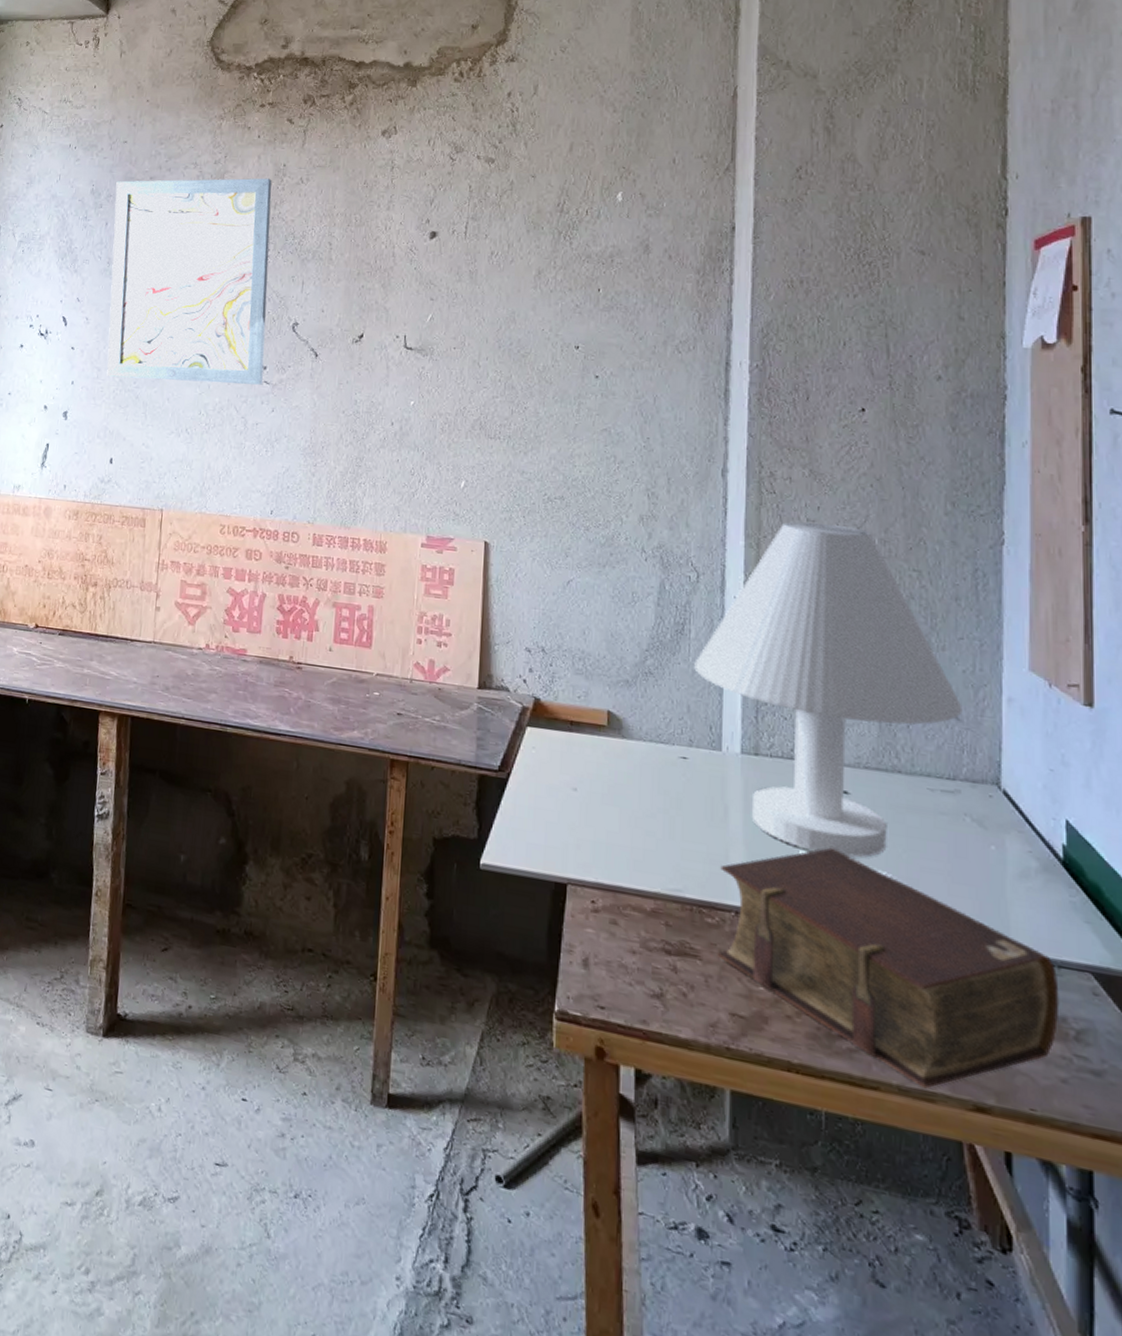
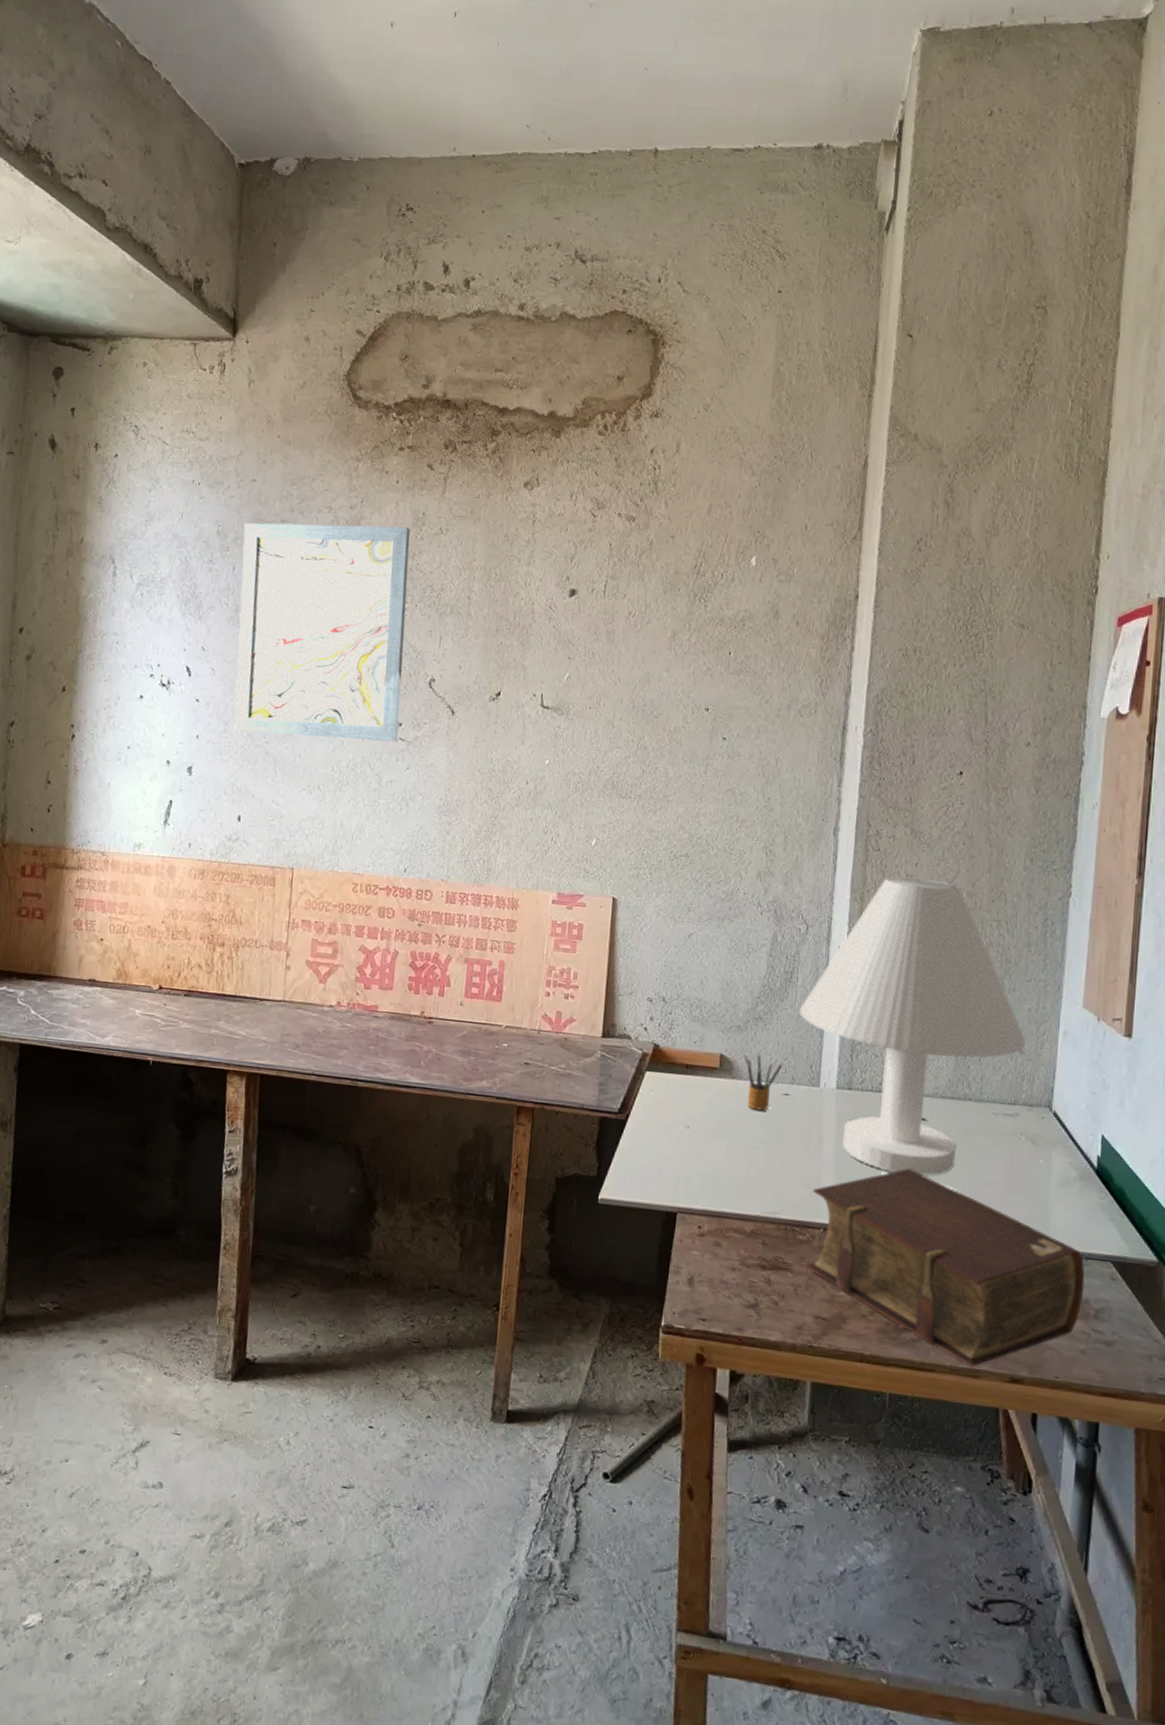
pencil box: none [635,712,678,775] -> present [744,1054,783,1111]

